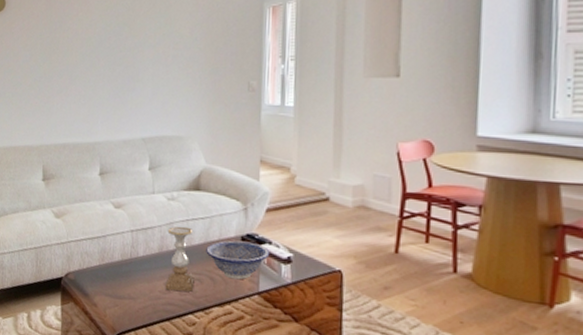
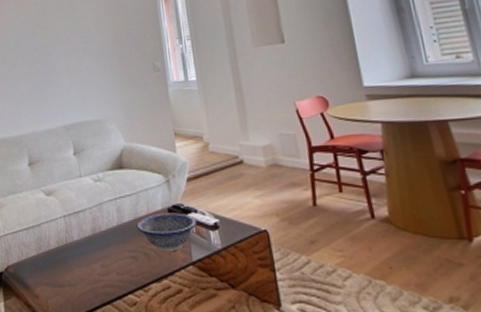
candle holder: present [165,226,194,292] -> none [98,205,130,272]

